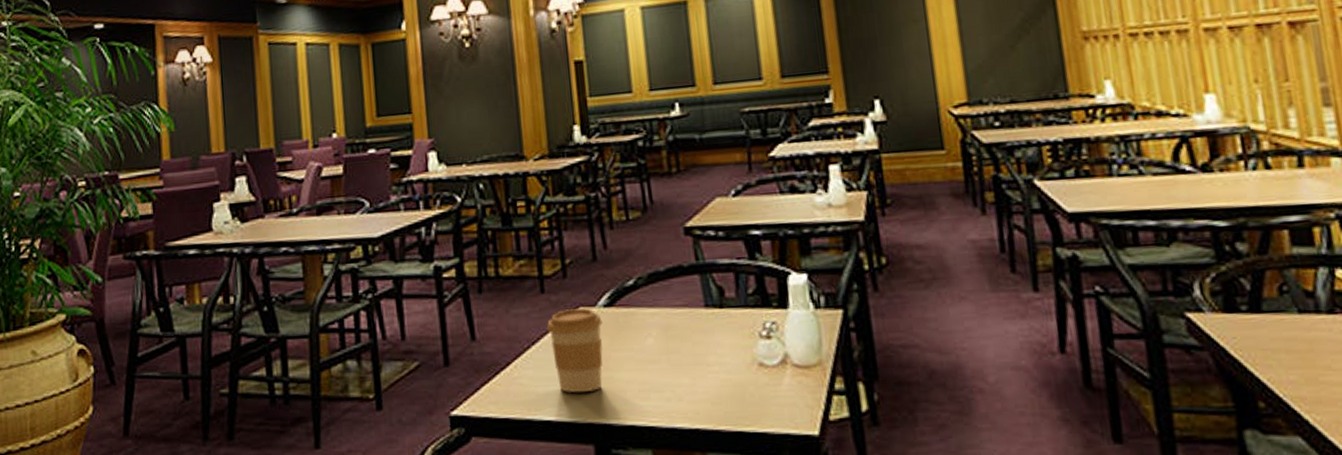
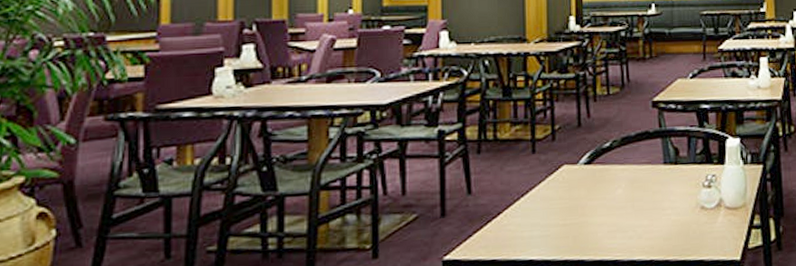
coffee cup: present [547,308,603,393] -> none [536,165,582,236]

